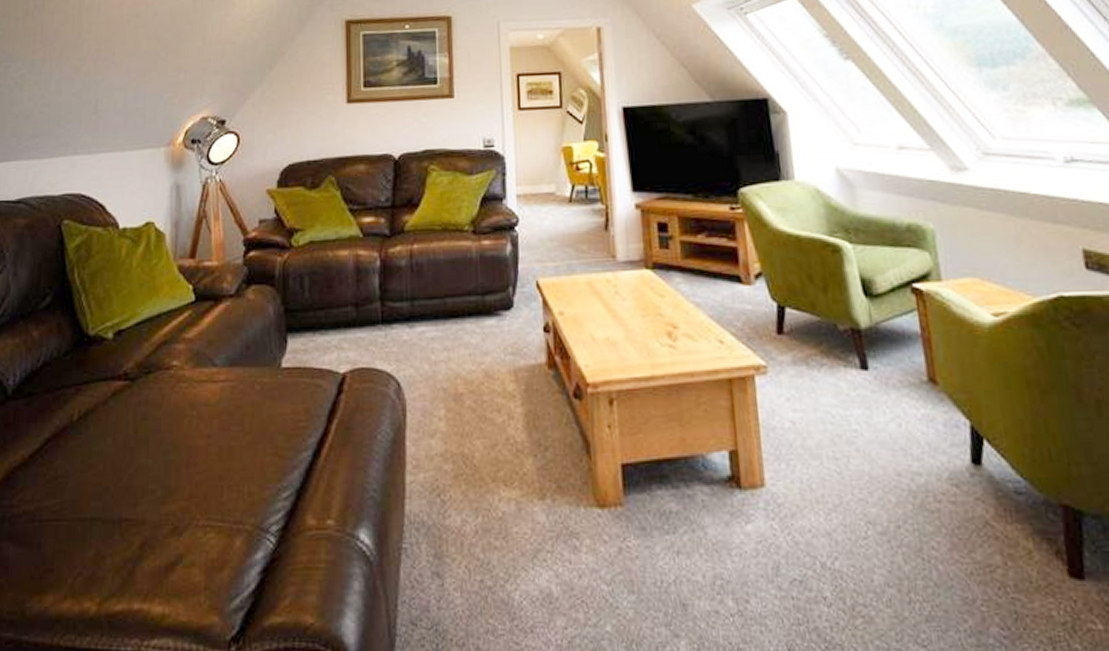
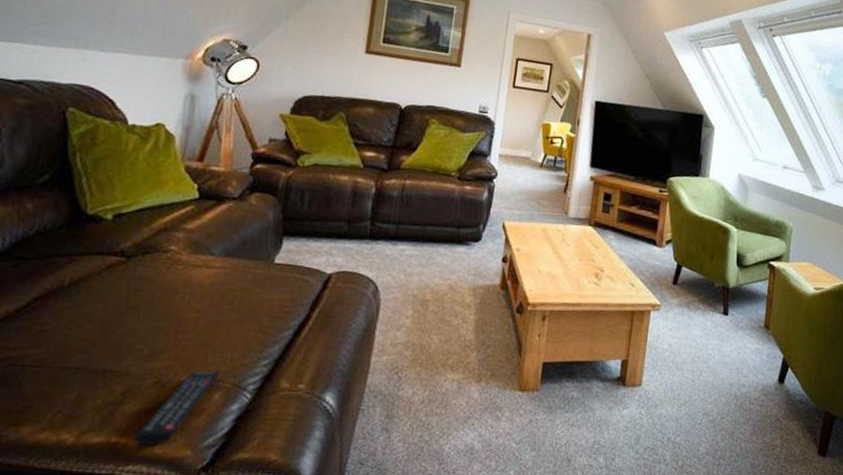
remote control: none [156,508,239,613] -> present [133,370,221,446]

